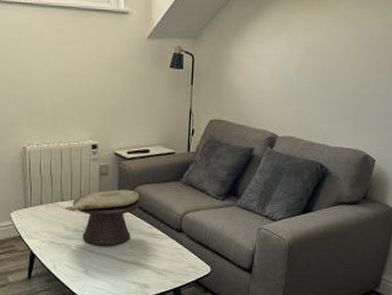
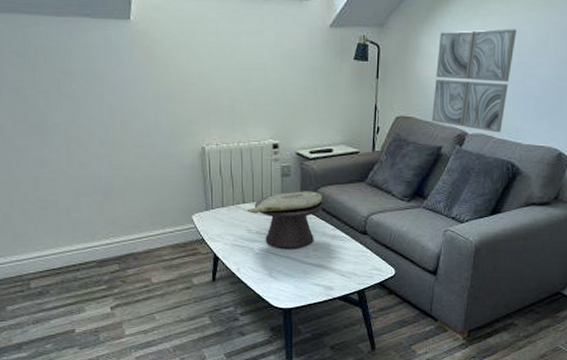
wall art: none [243,42,320,136] -> present [431,28,517,133]

